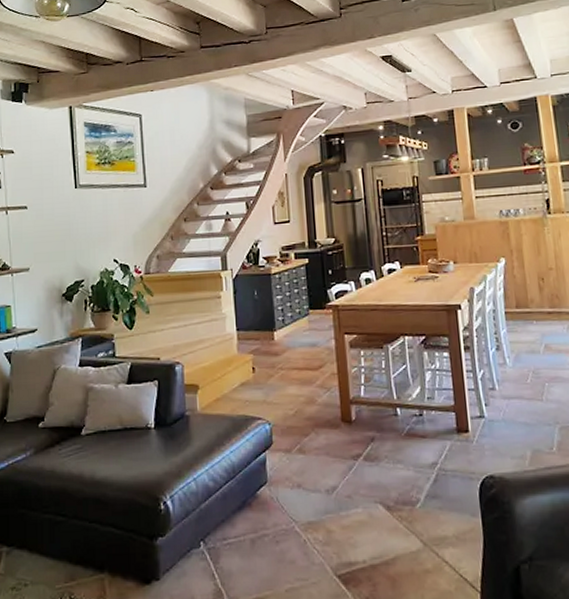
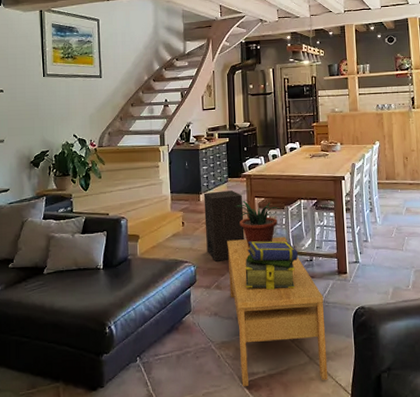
speaker: none [279,326,333,418] -> present [204,190,245,261]
coffee table: none [310,384,450,580] -> present [227,236,328,386]
potted plant: none [319,338,377,399] -> present [234,200,279,247]
stack of books: none [335,390,403,454] -> present [245,241,298,290]

